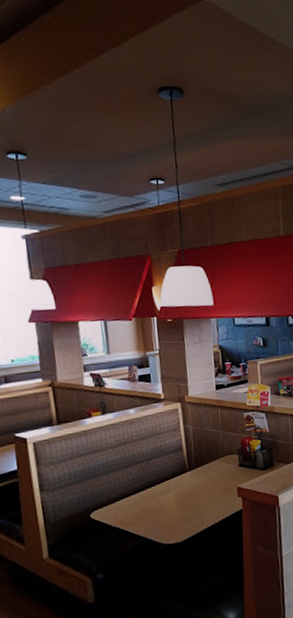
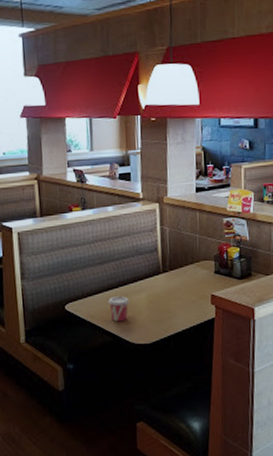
cup: none [135,497,158,525] -> present [108,296,129,322]

